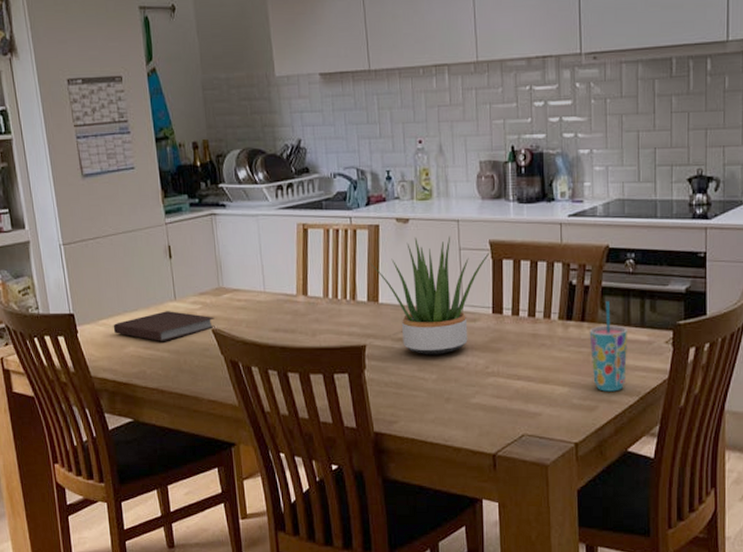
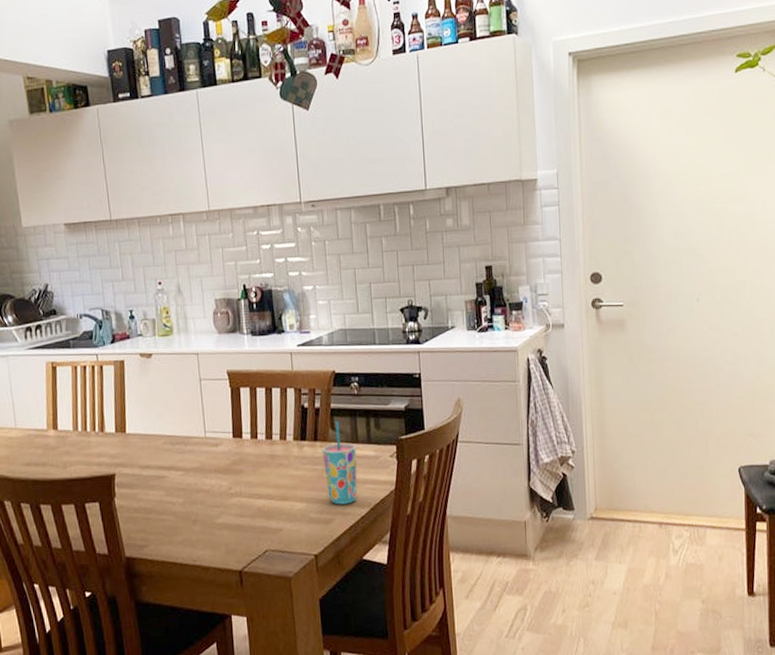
potted plant: present [368,236,492,355] -> none [114,368,230,481]

